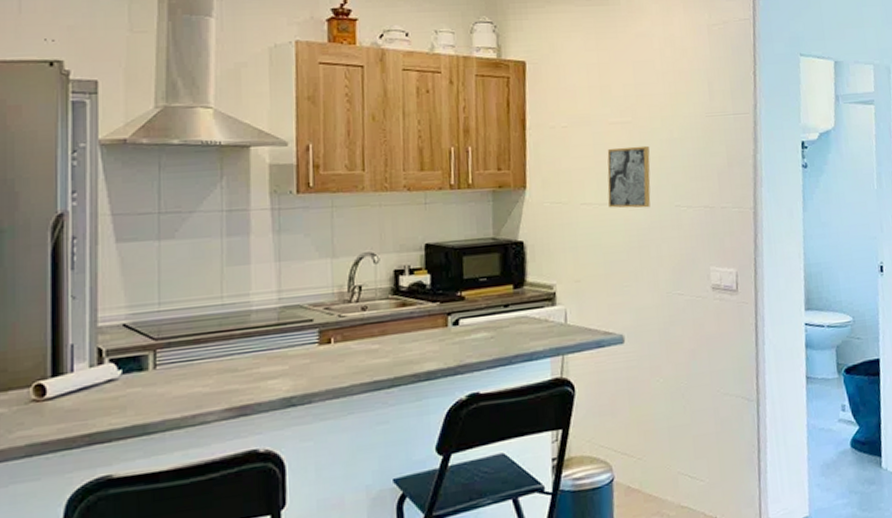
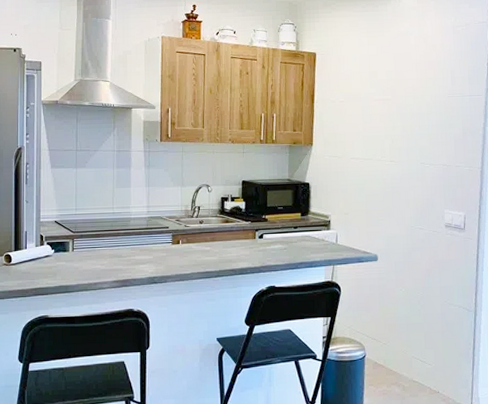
wall art: present [607,145,651,208] -> none [371,117,404,164]

